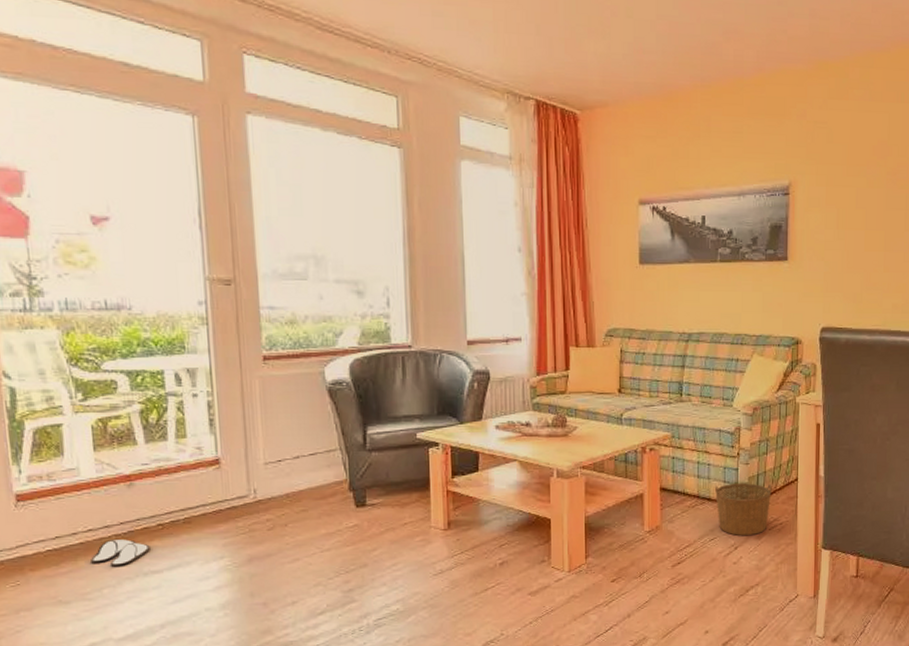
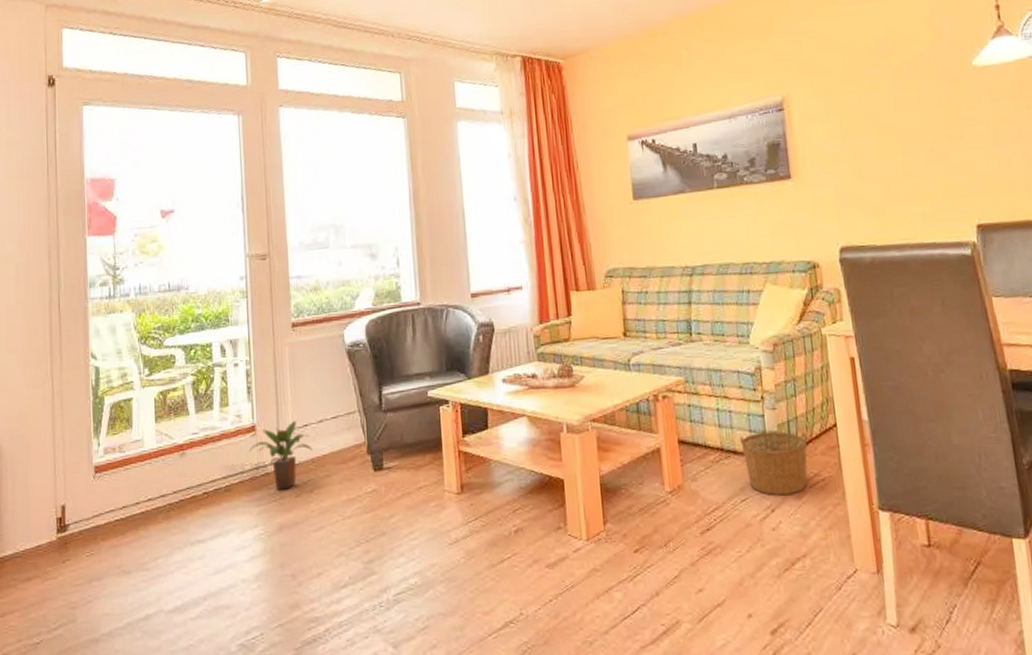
slippers: present [91,539,150,567] -> none [149,508,197,536]
potted plant: none [212,455,287,524] -> present [249,420,313,491]

